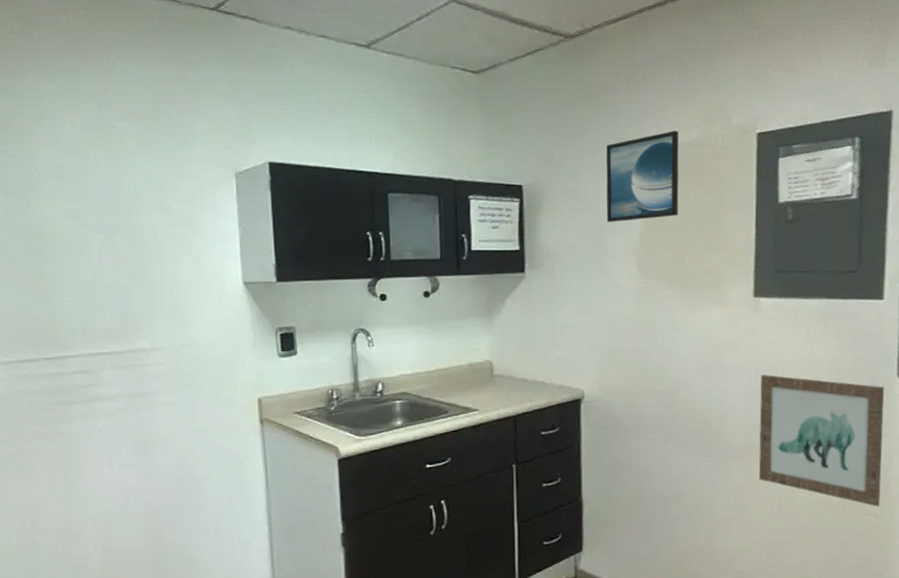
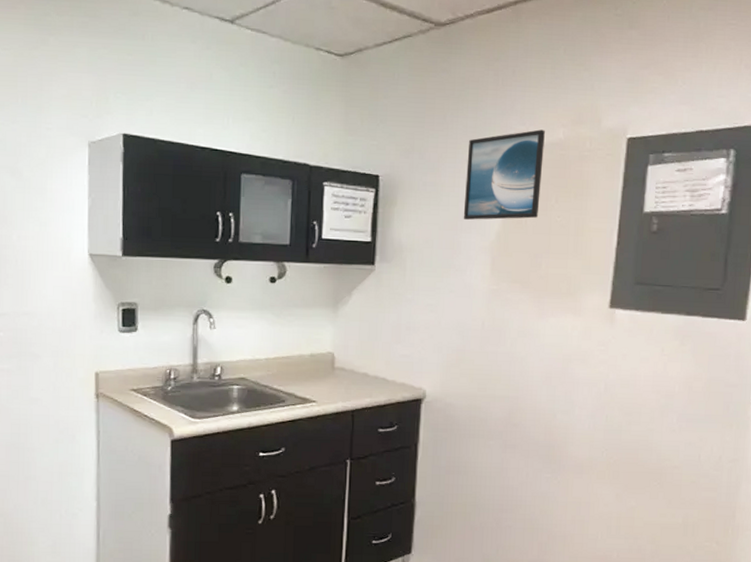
wall art: present [758,374,885,507] -> none [599,388,738,534]

